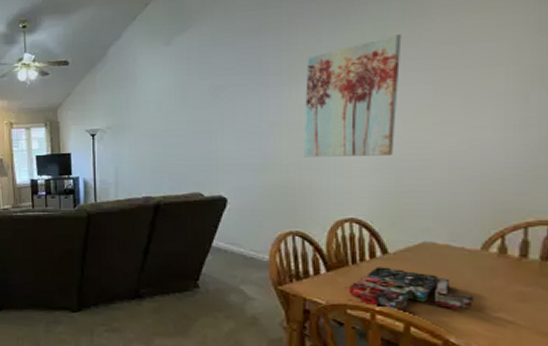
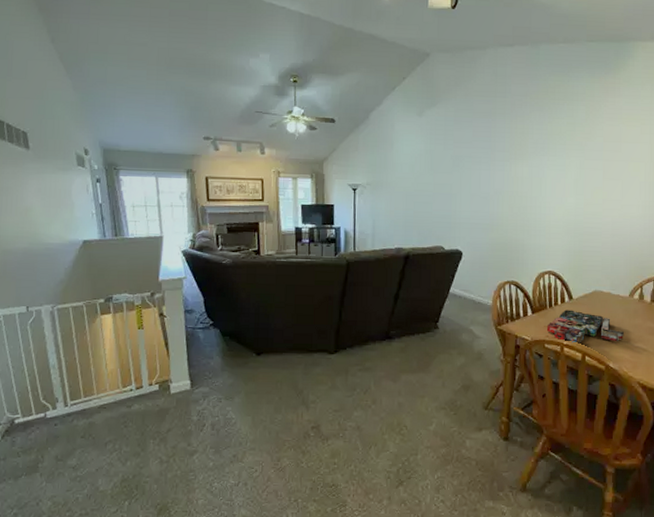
wall art: present [304,34,402,157] -> none [519,131,585,223]

